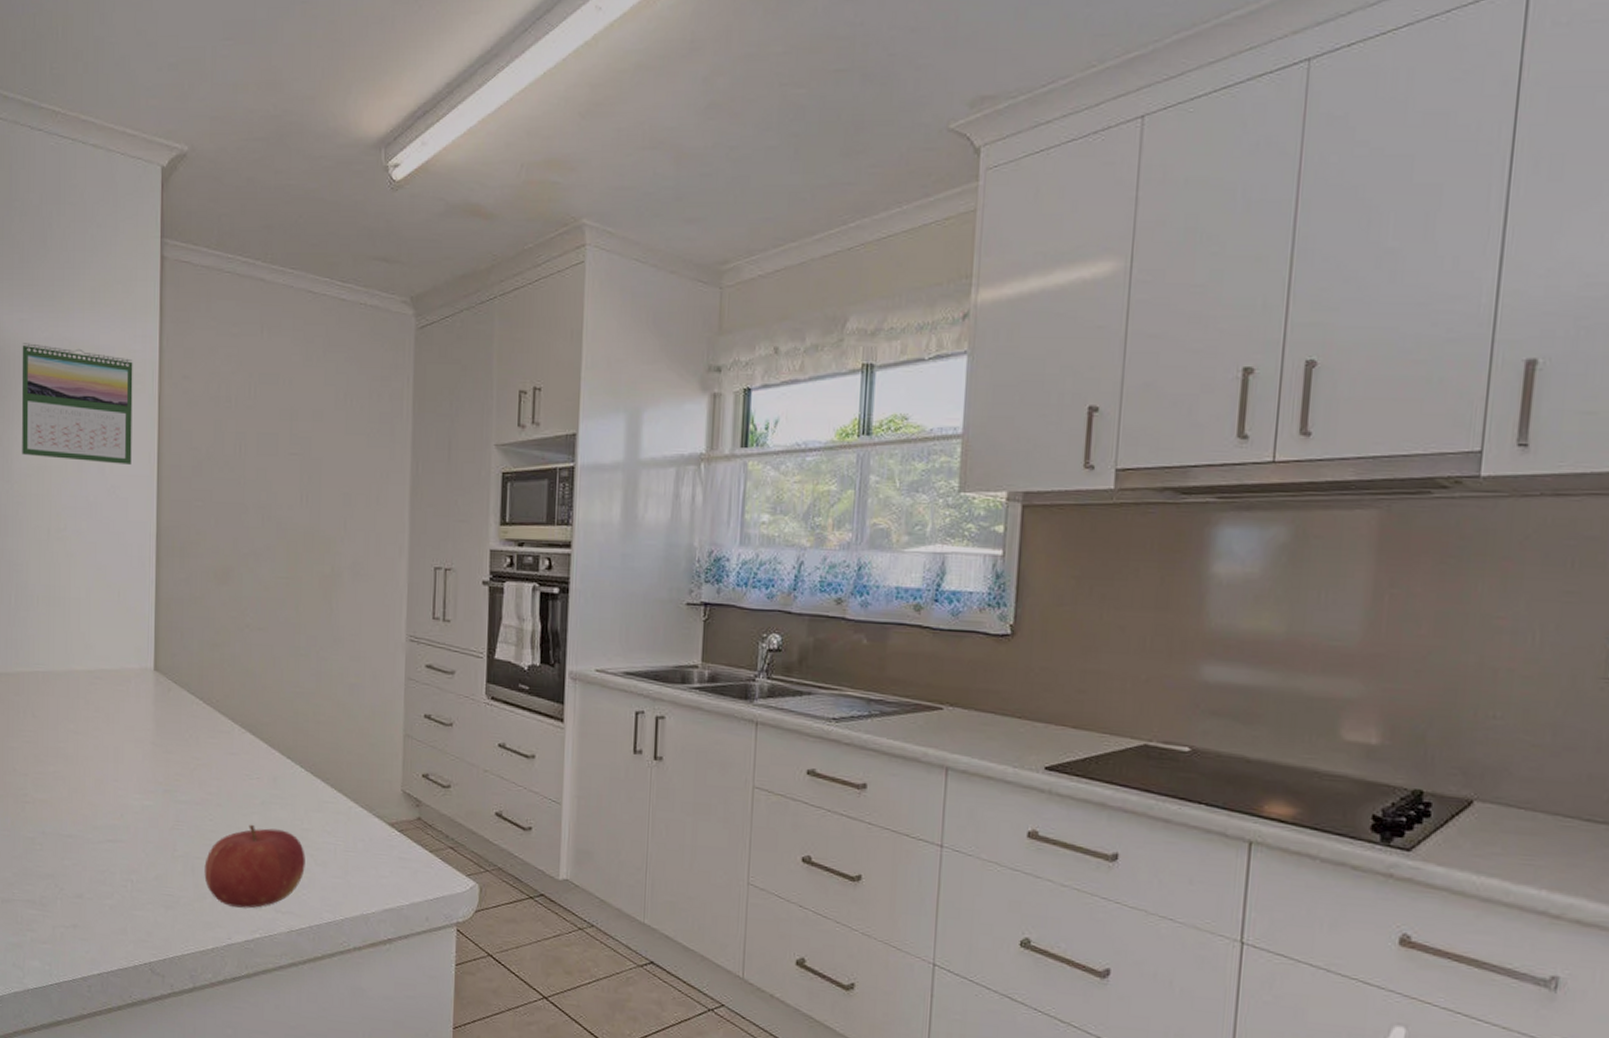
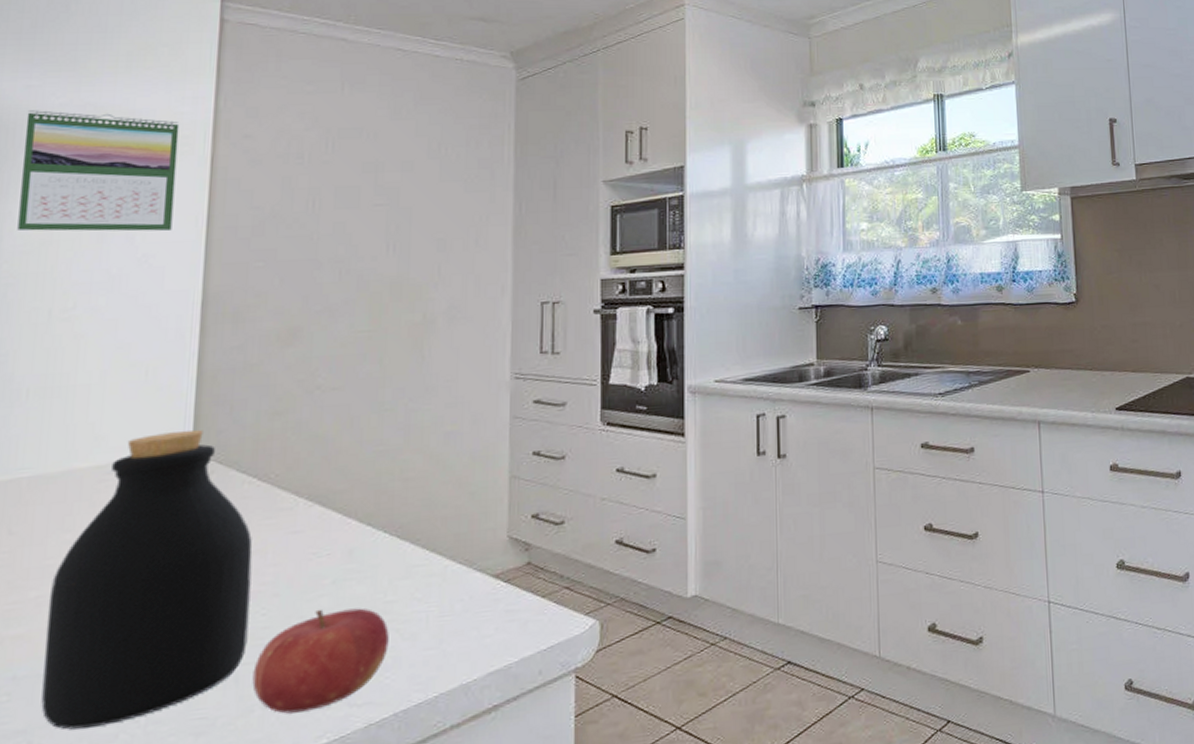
bottle: none [61,649,201,885] -> present [41,429,253,730]

